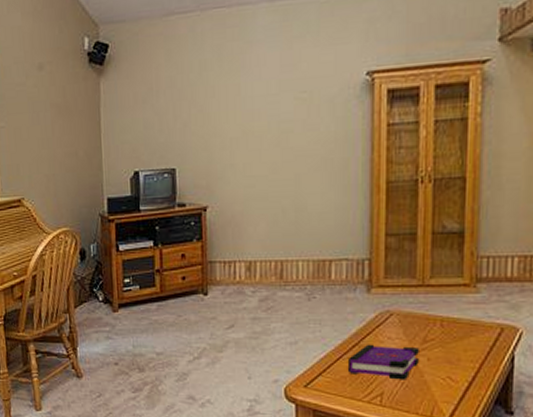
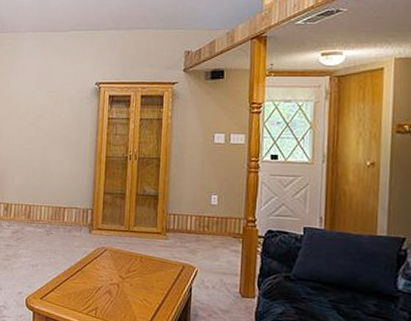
board game: present [347,344,419,380] -> none [72,270,124,300]

